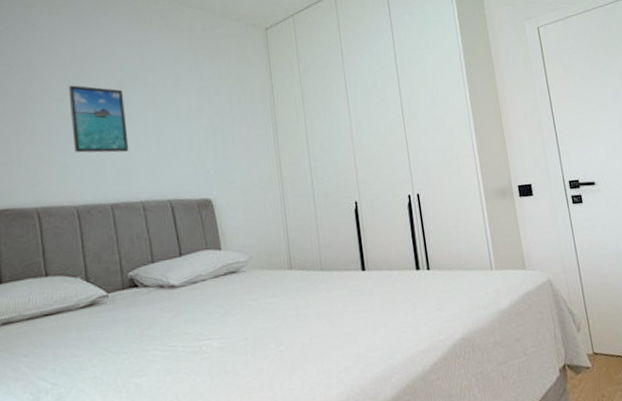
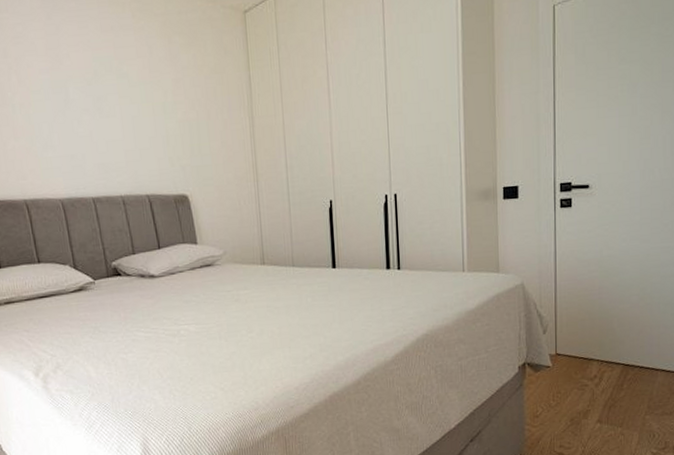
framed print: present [68,85,129,153] -> none [45,76,107,147]

